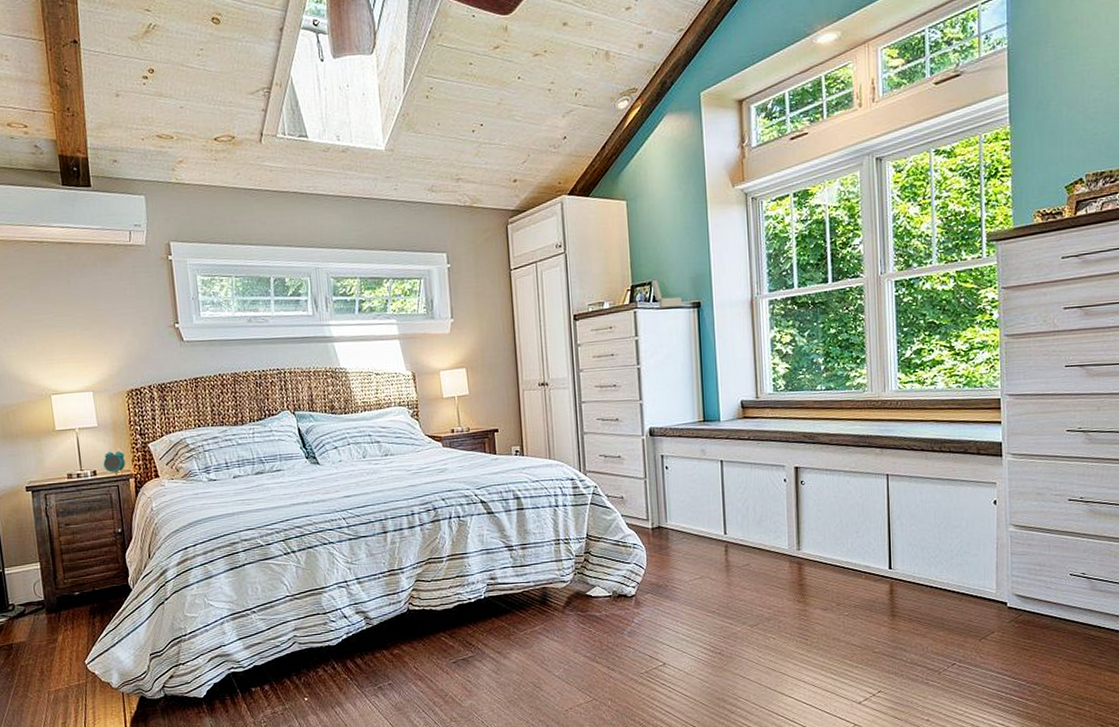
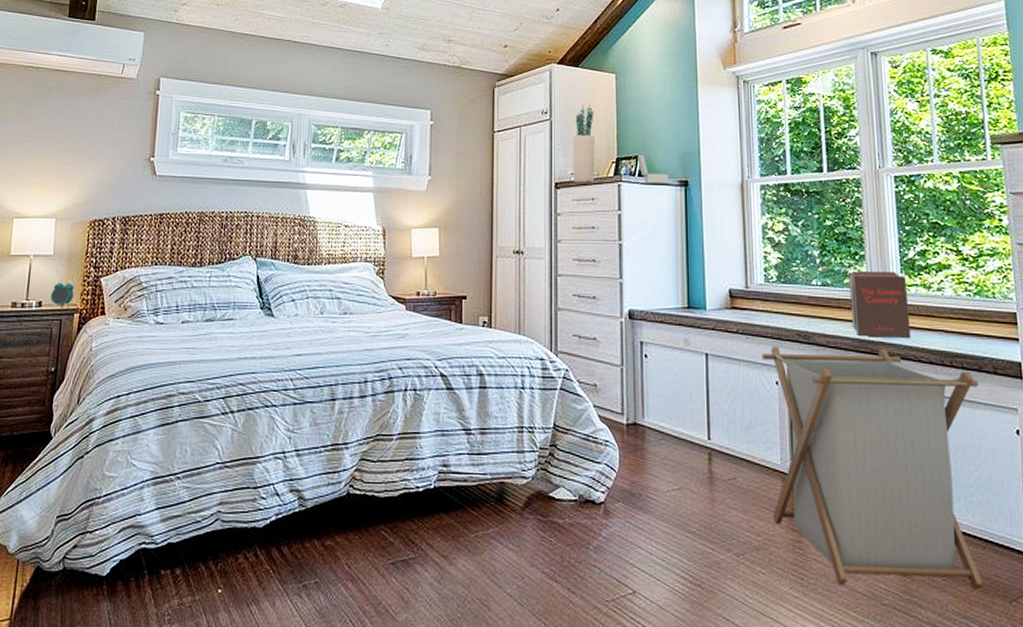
vase: none [588,233,612,315] -> present [573,103,595,184]
laundry basket: none [771,440,963,640] -> present [762,347,983,588]
books: none [851,371,905,433] -> present [849,271,911,338]

